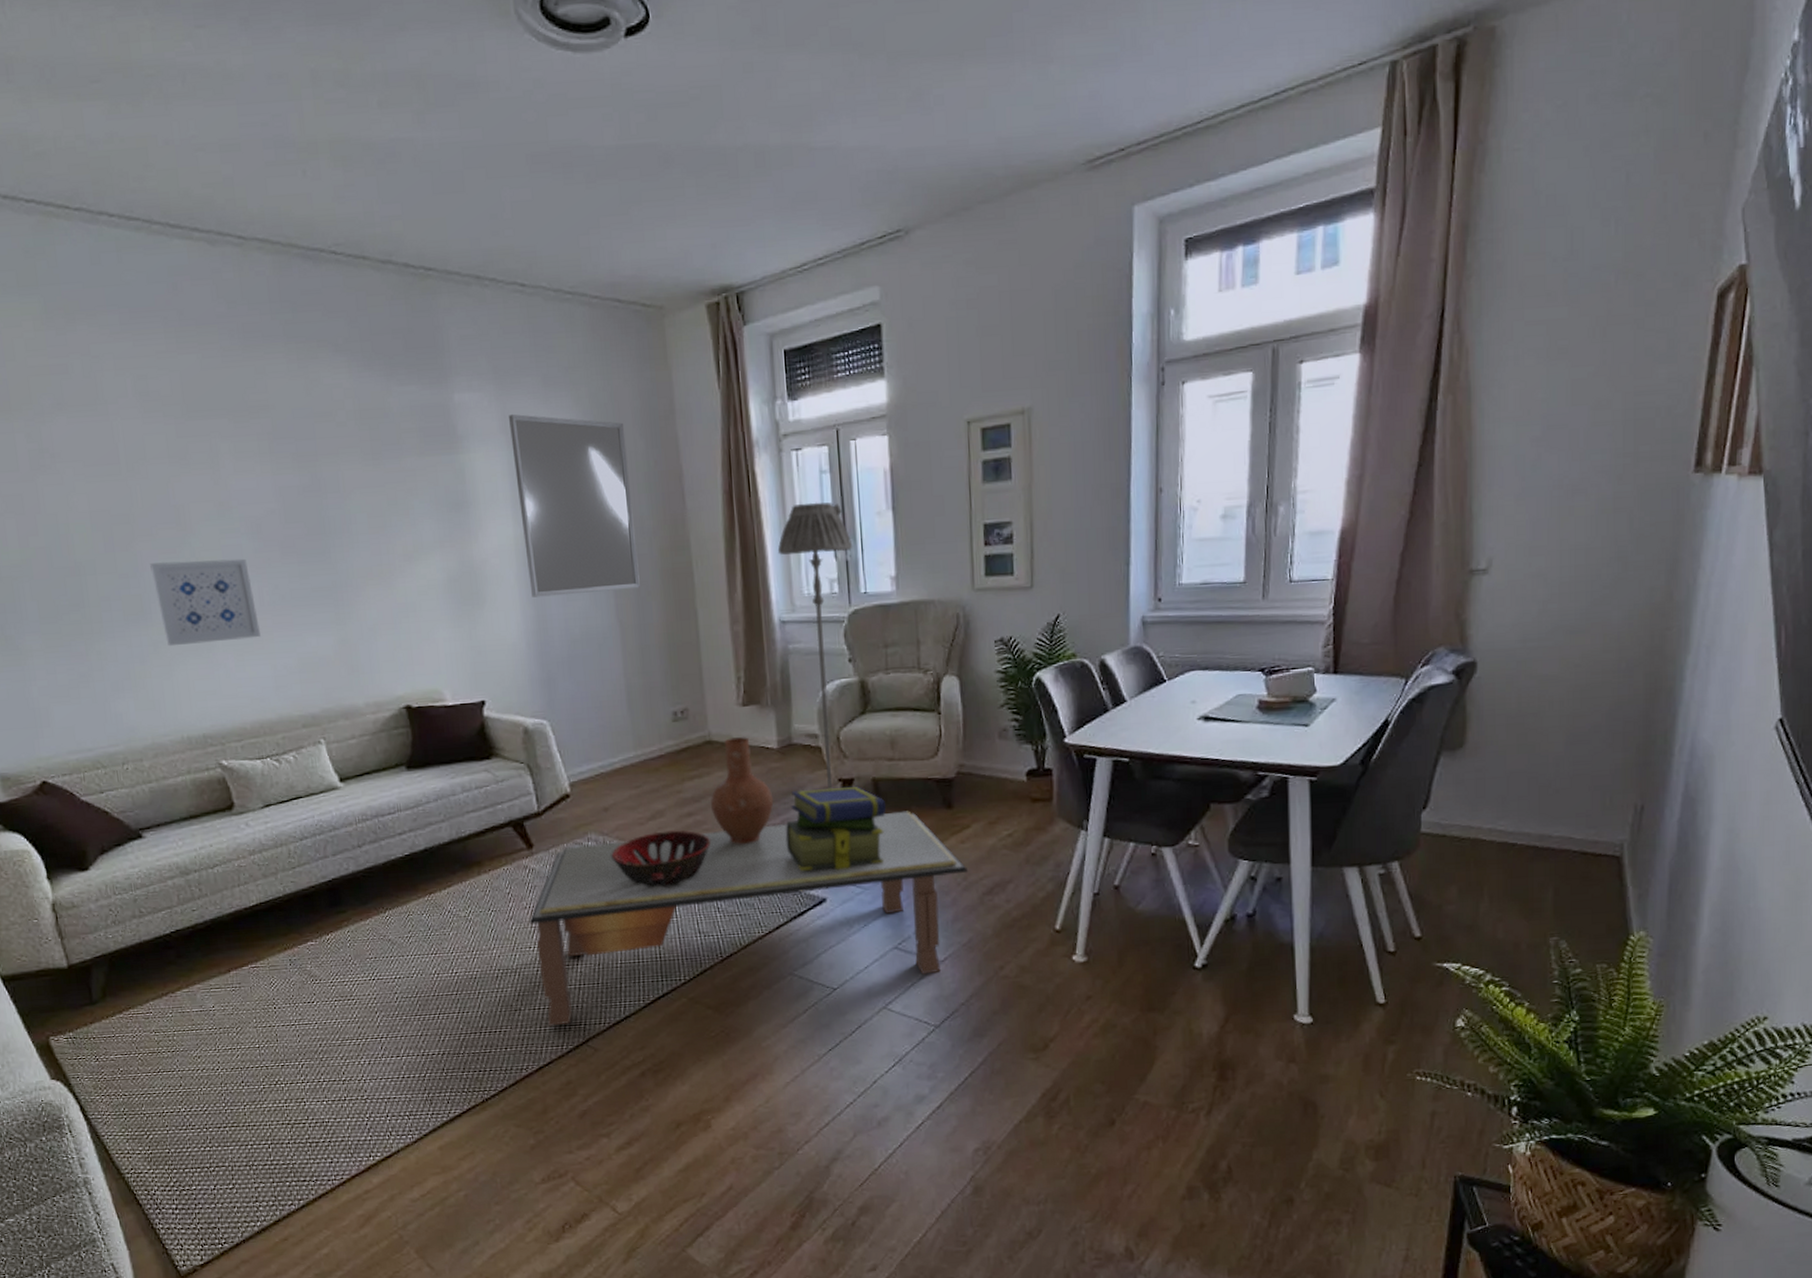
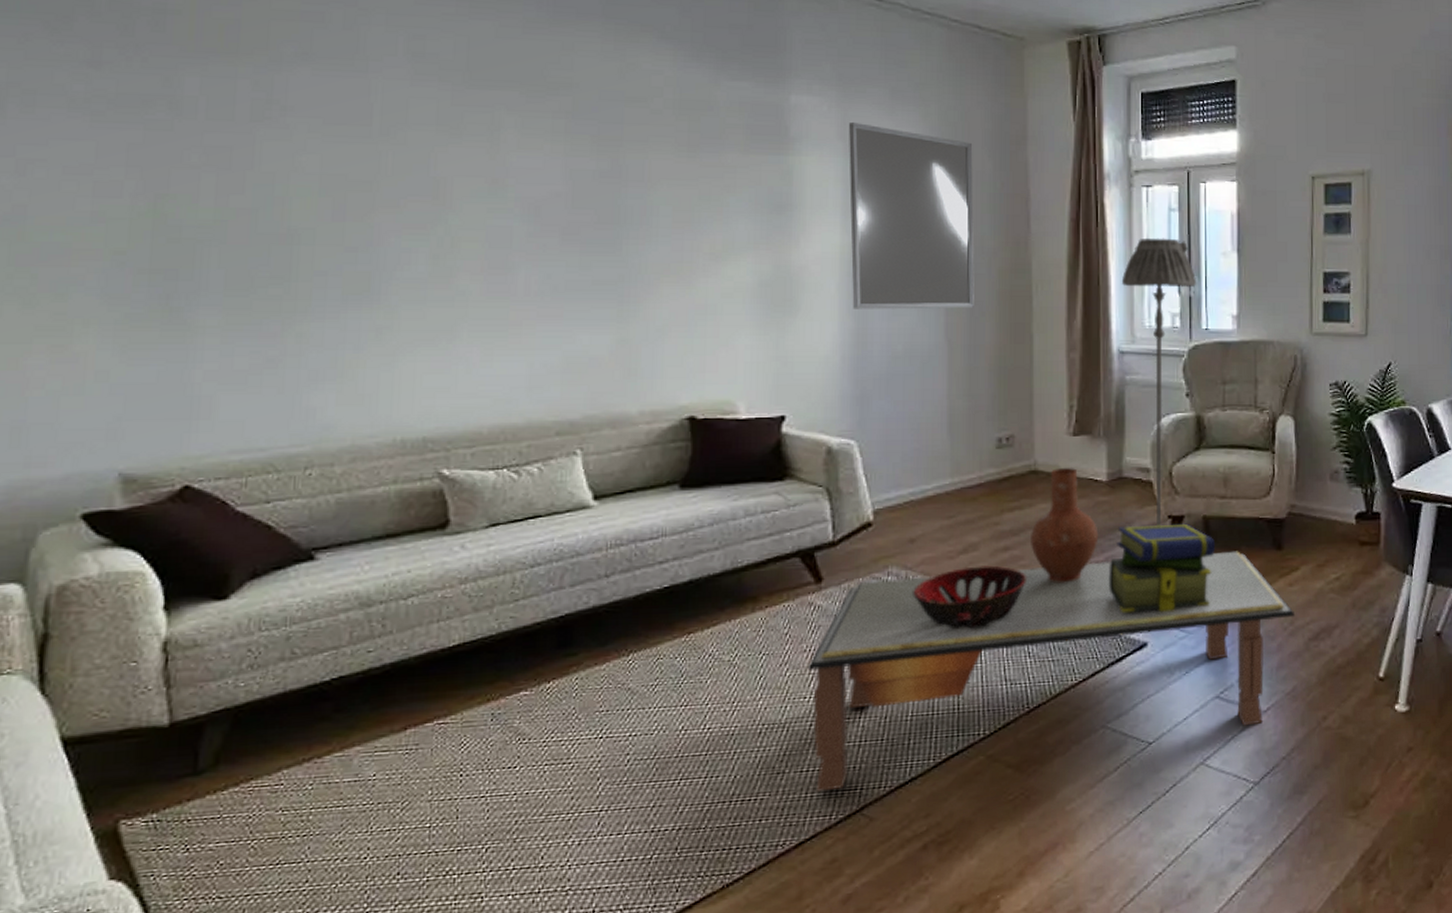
wall art: present [150,558,260,647] -> none [389,237,520,334]

